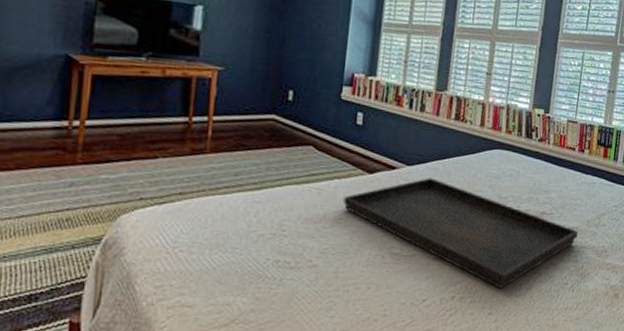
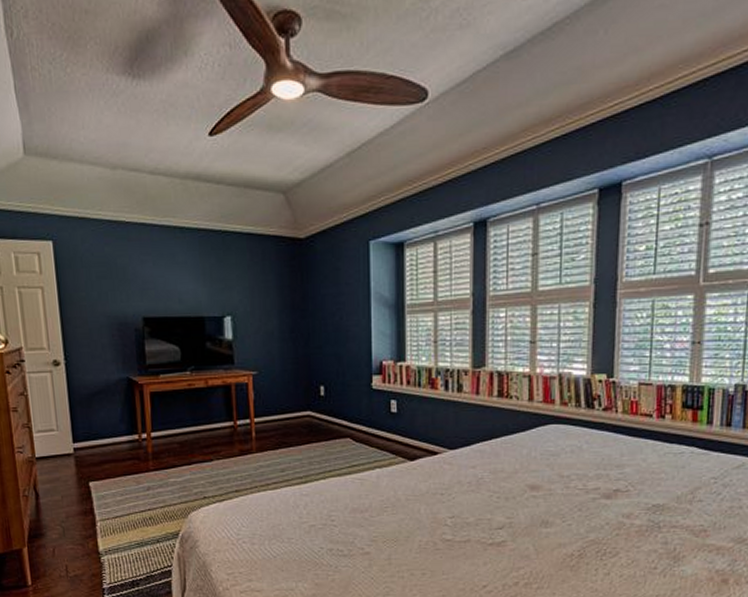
serving tray: present [343,178,578,288] -> none [387,461,665,574]

